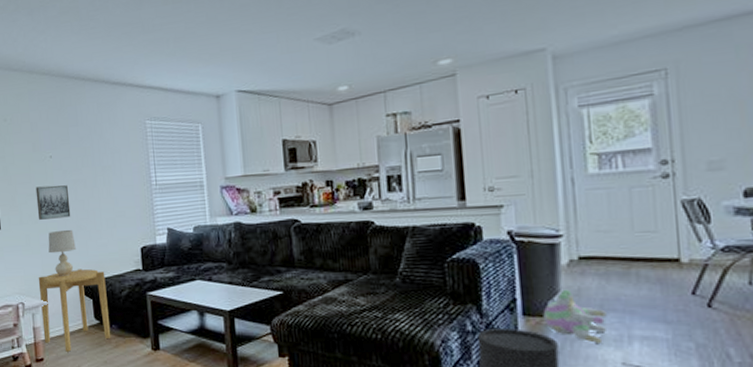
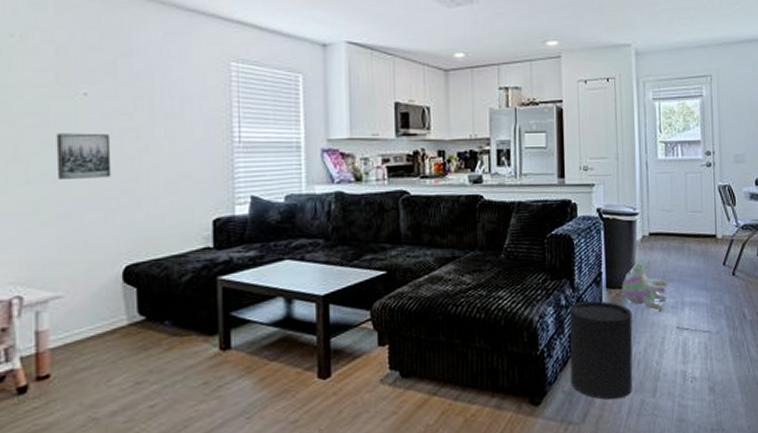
side table: present [38,269,111,352] -> none [50,247,162,362]
table lamp: present [48,229,76,277] -> none [71,193,116,259]

